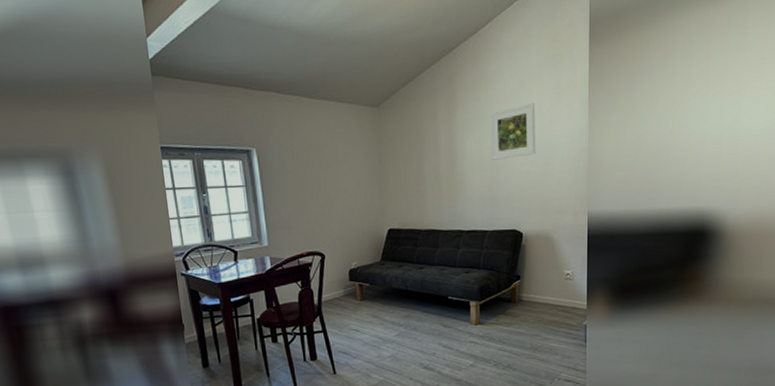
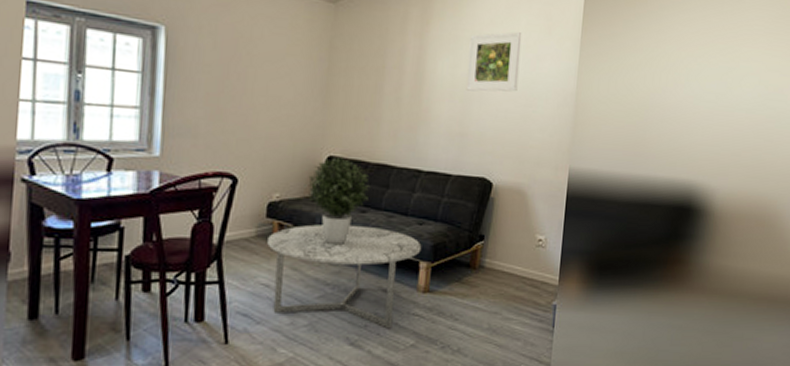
coffee table: none [353,278,470,354] -> present [267,224,422,329]
potted plant: none [376,228,424,297] -> present [308,156,369,246]

